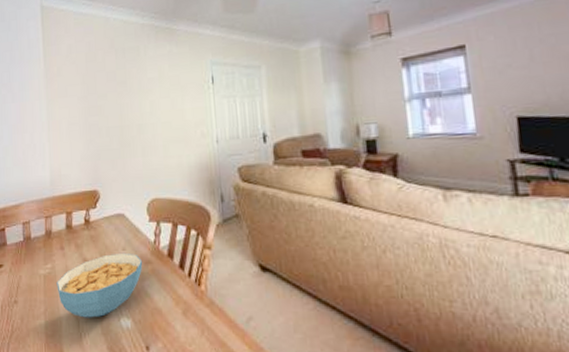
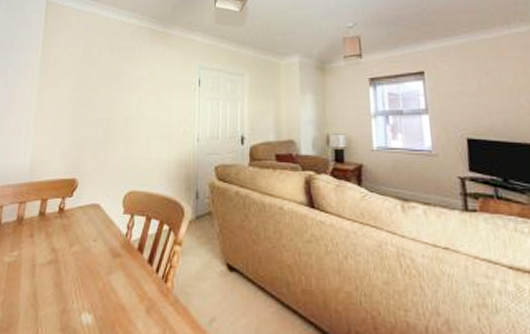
cereal bowl: present [56,252,143,318] -> none [20,243,112,312]

